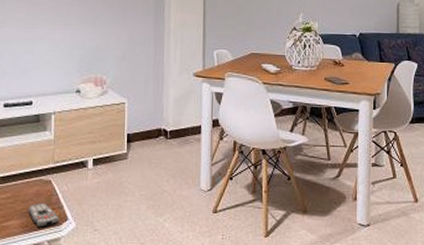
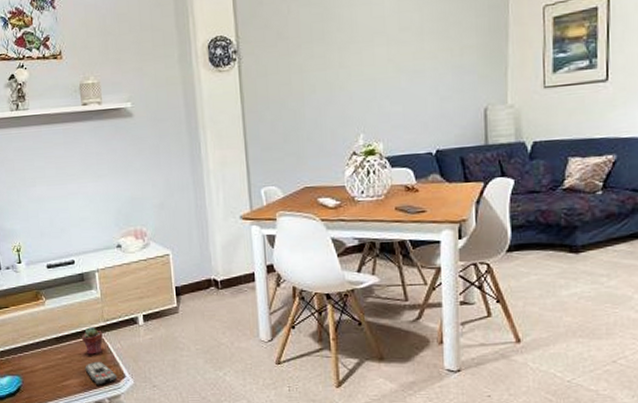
potted succulent: none [29,168,51,196] -> present [82,327,103,355]

